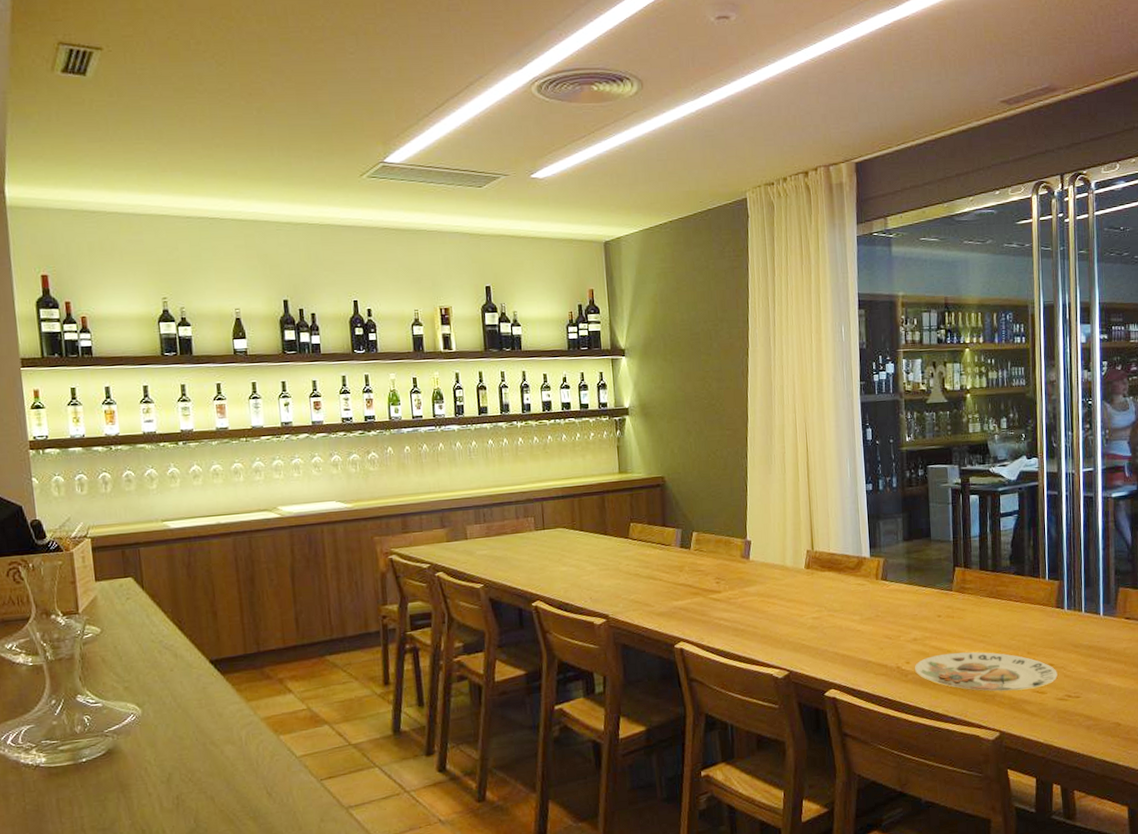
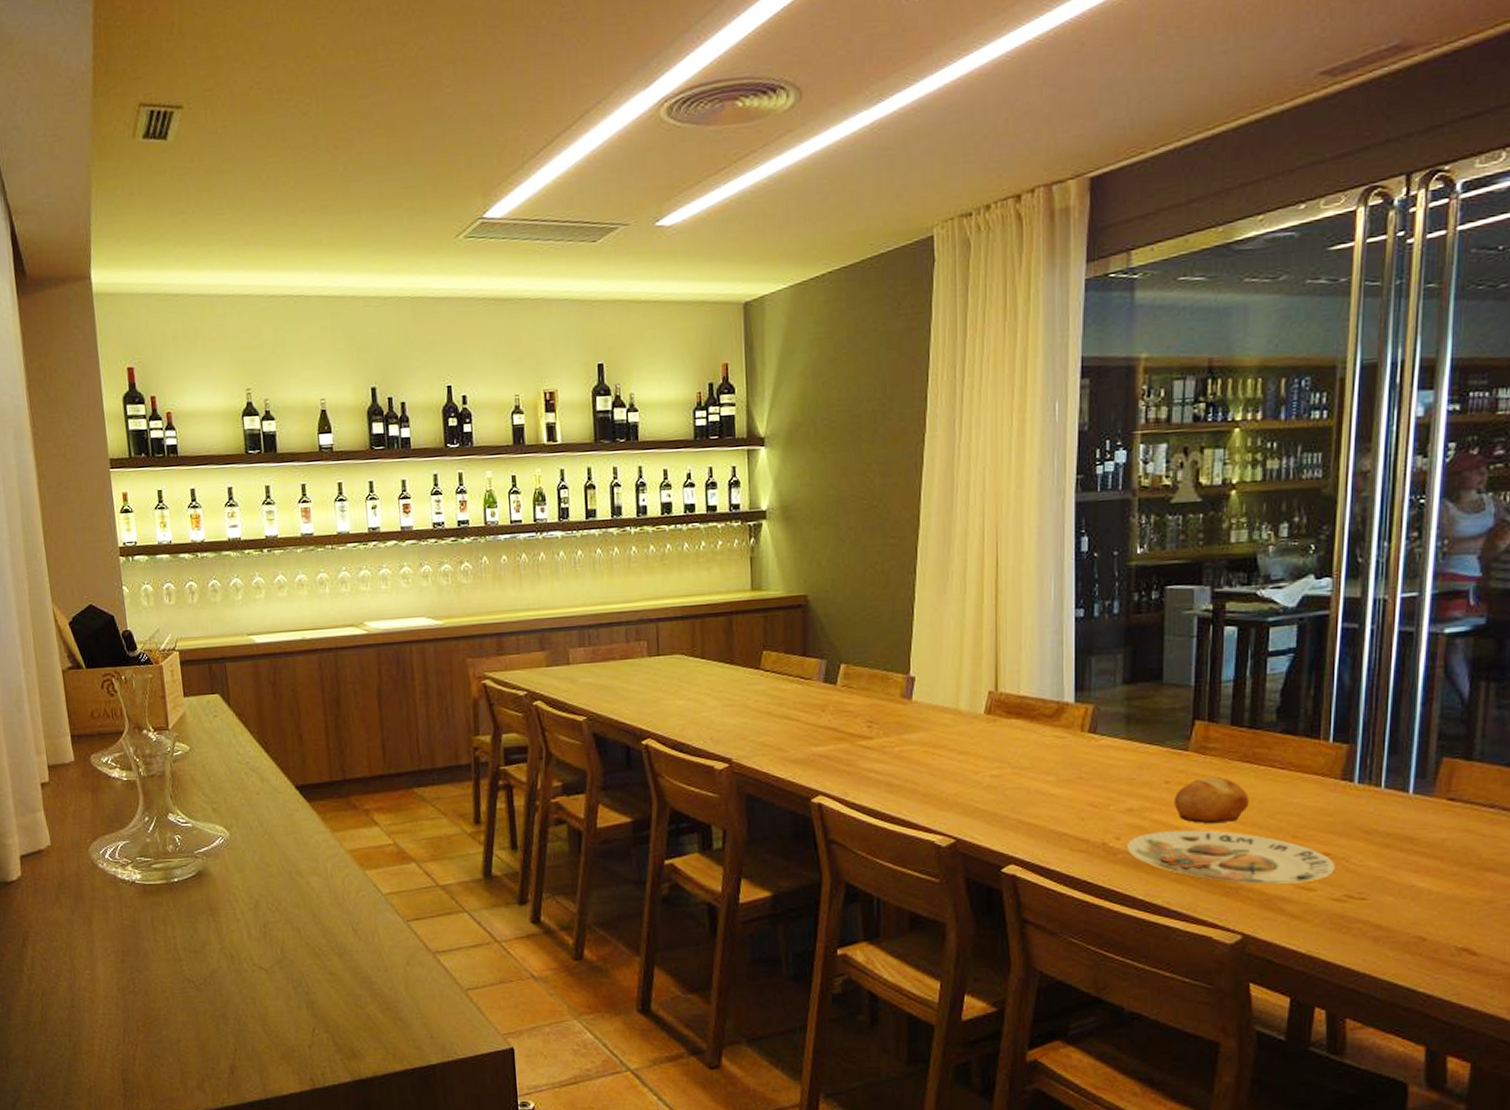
bread roll: none [945,609,997,647] -> present [1173,776,1249,824]

